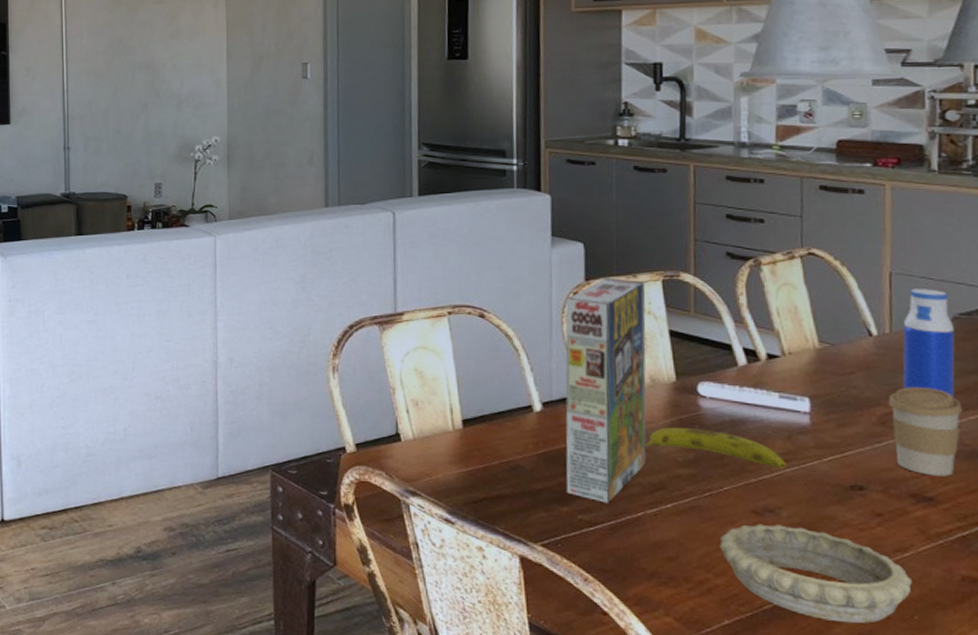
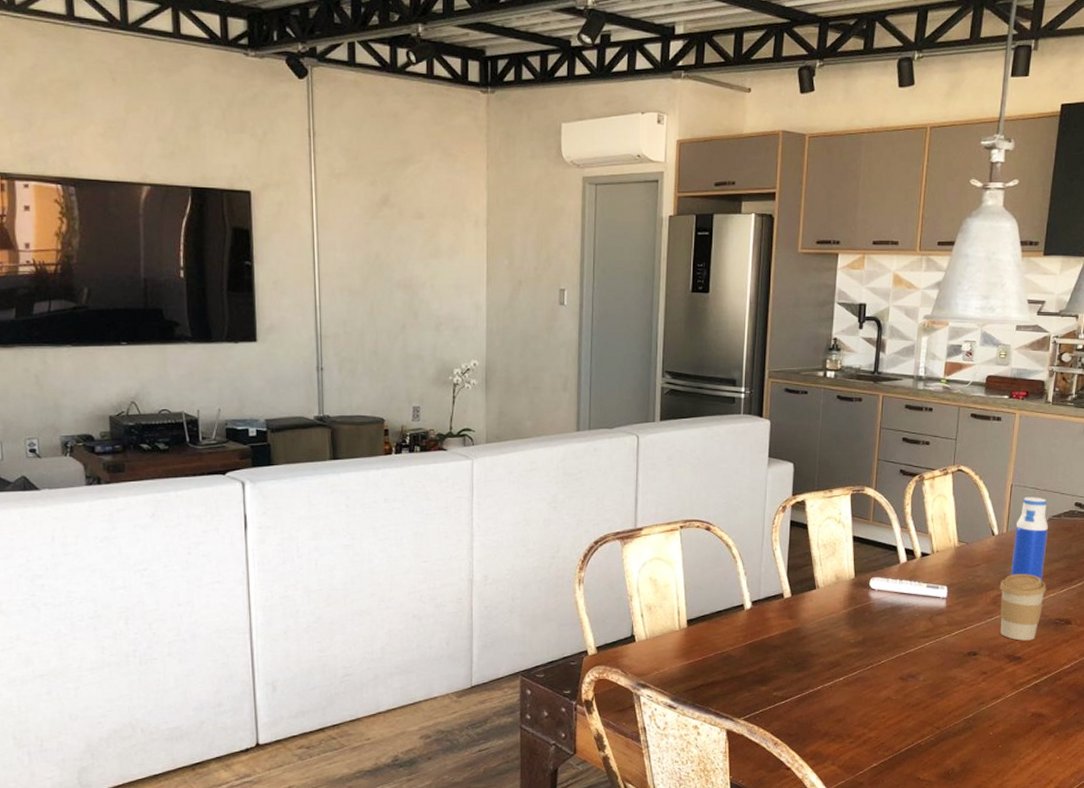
cereal box: present [565,278,646,503] -> none [766,493,838,681]
fruit: present [644,427,786,469] -> none [827,616,927,643]
decorative bowl: present [719,523,912,624] -> none [875,686,1000,756]

